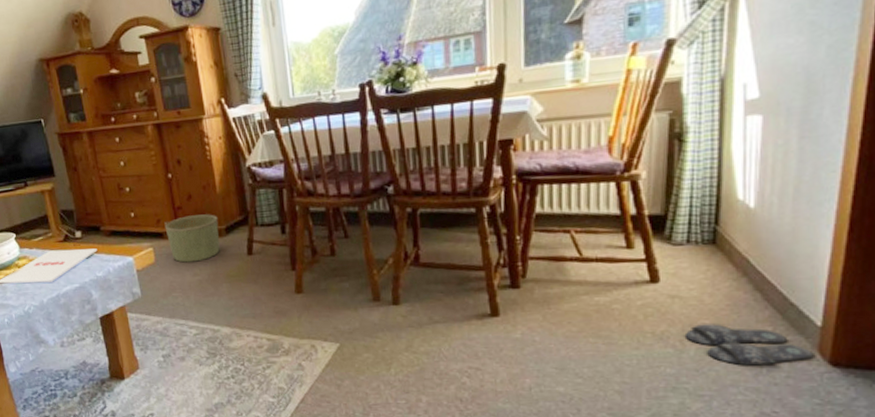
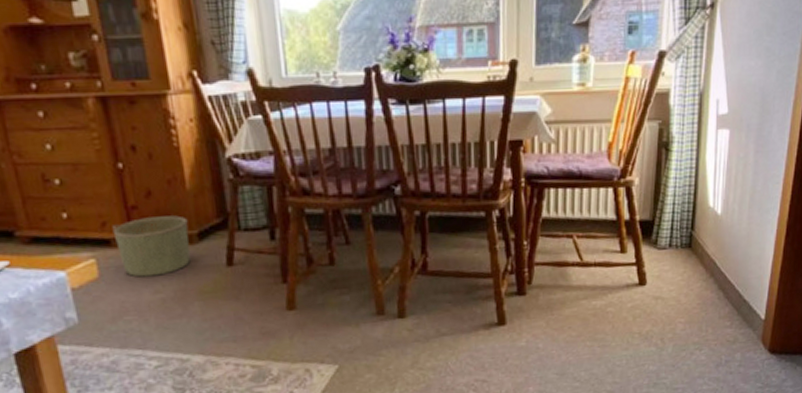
slippers: present [684,324,814,366] -> none [664,321,759,359]

